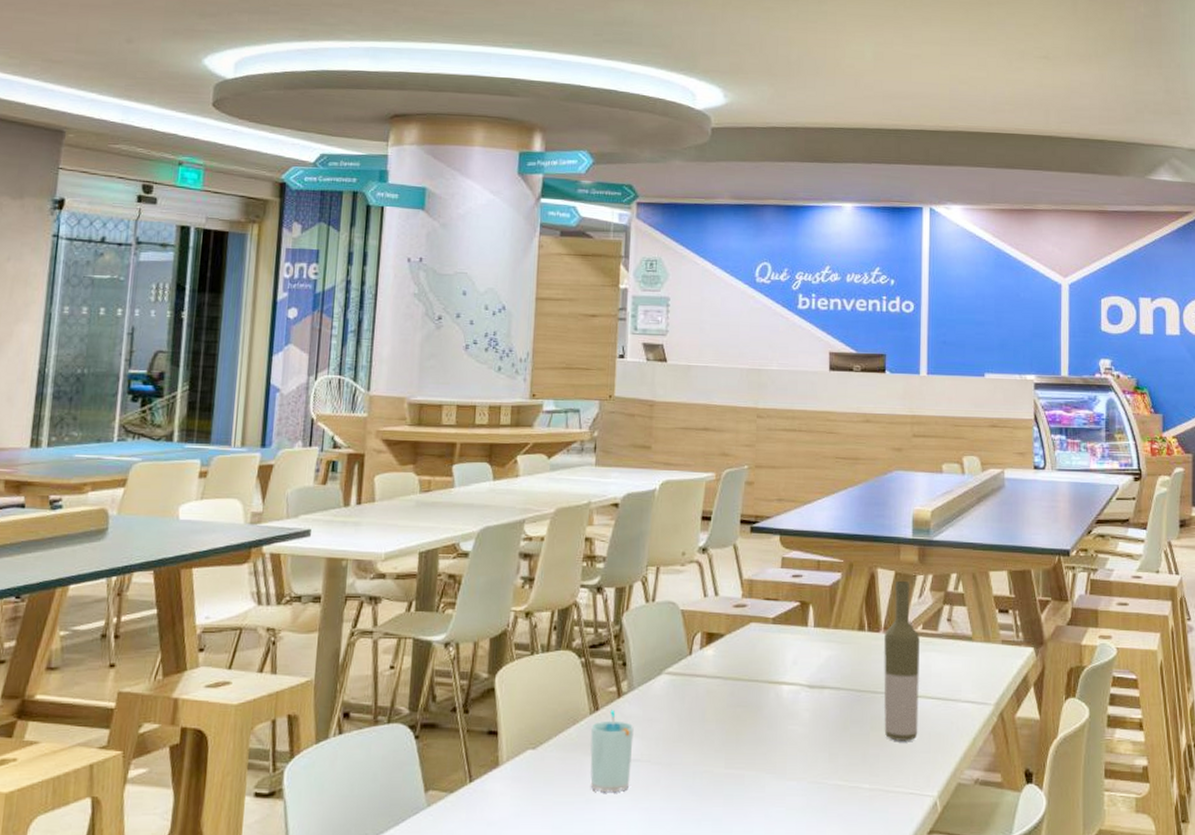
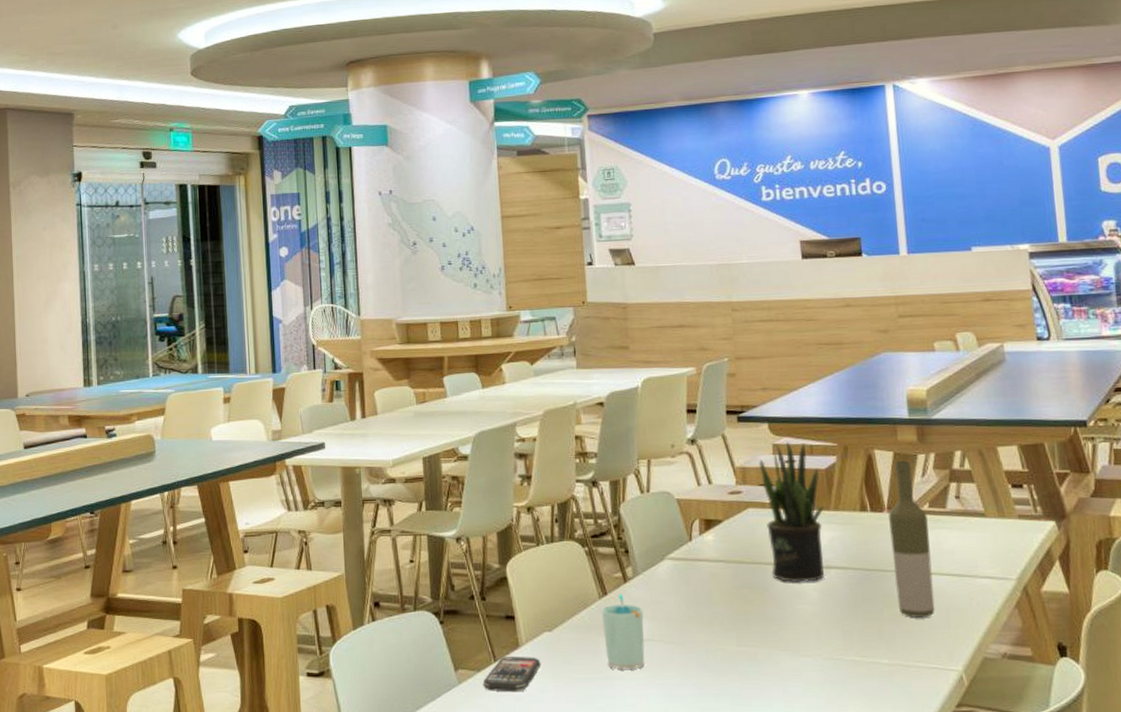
smartphone: none [454,775,520,817] -> present [483,656,541,692]
potted plant: none [766,555,824,702] -> present [759,442,825,582]

